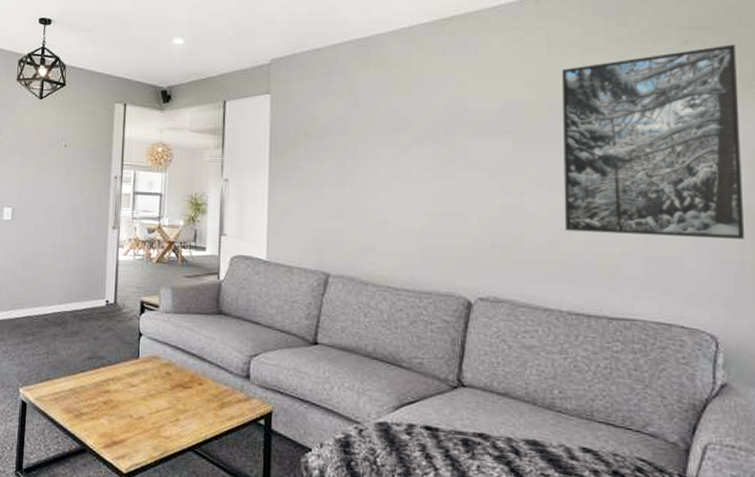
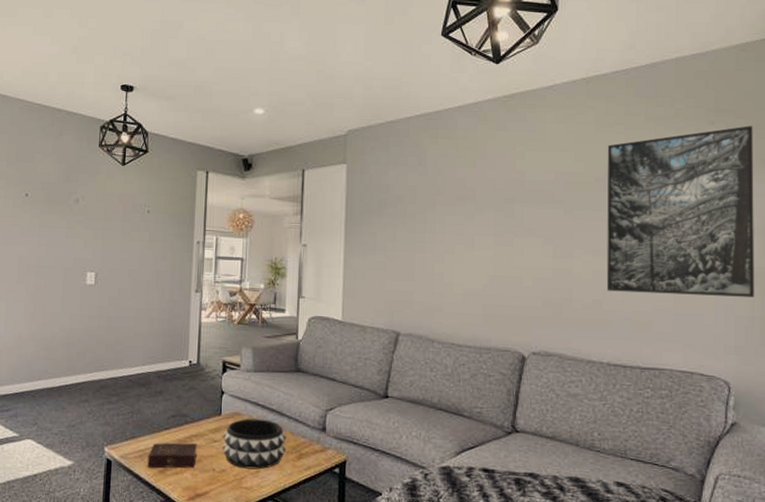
book: none [62,385,114,414] -> present [147,442,197,469]
decorative bowl: none [140,363,208,418] -> present [222,418,287,470]

